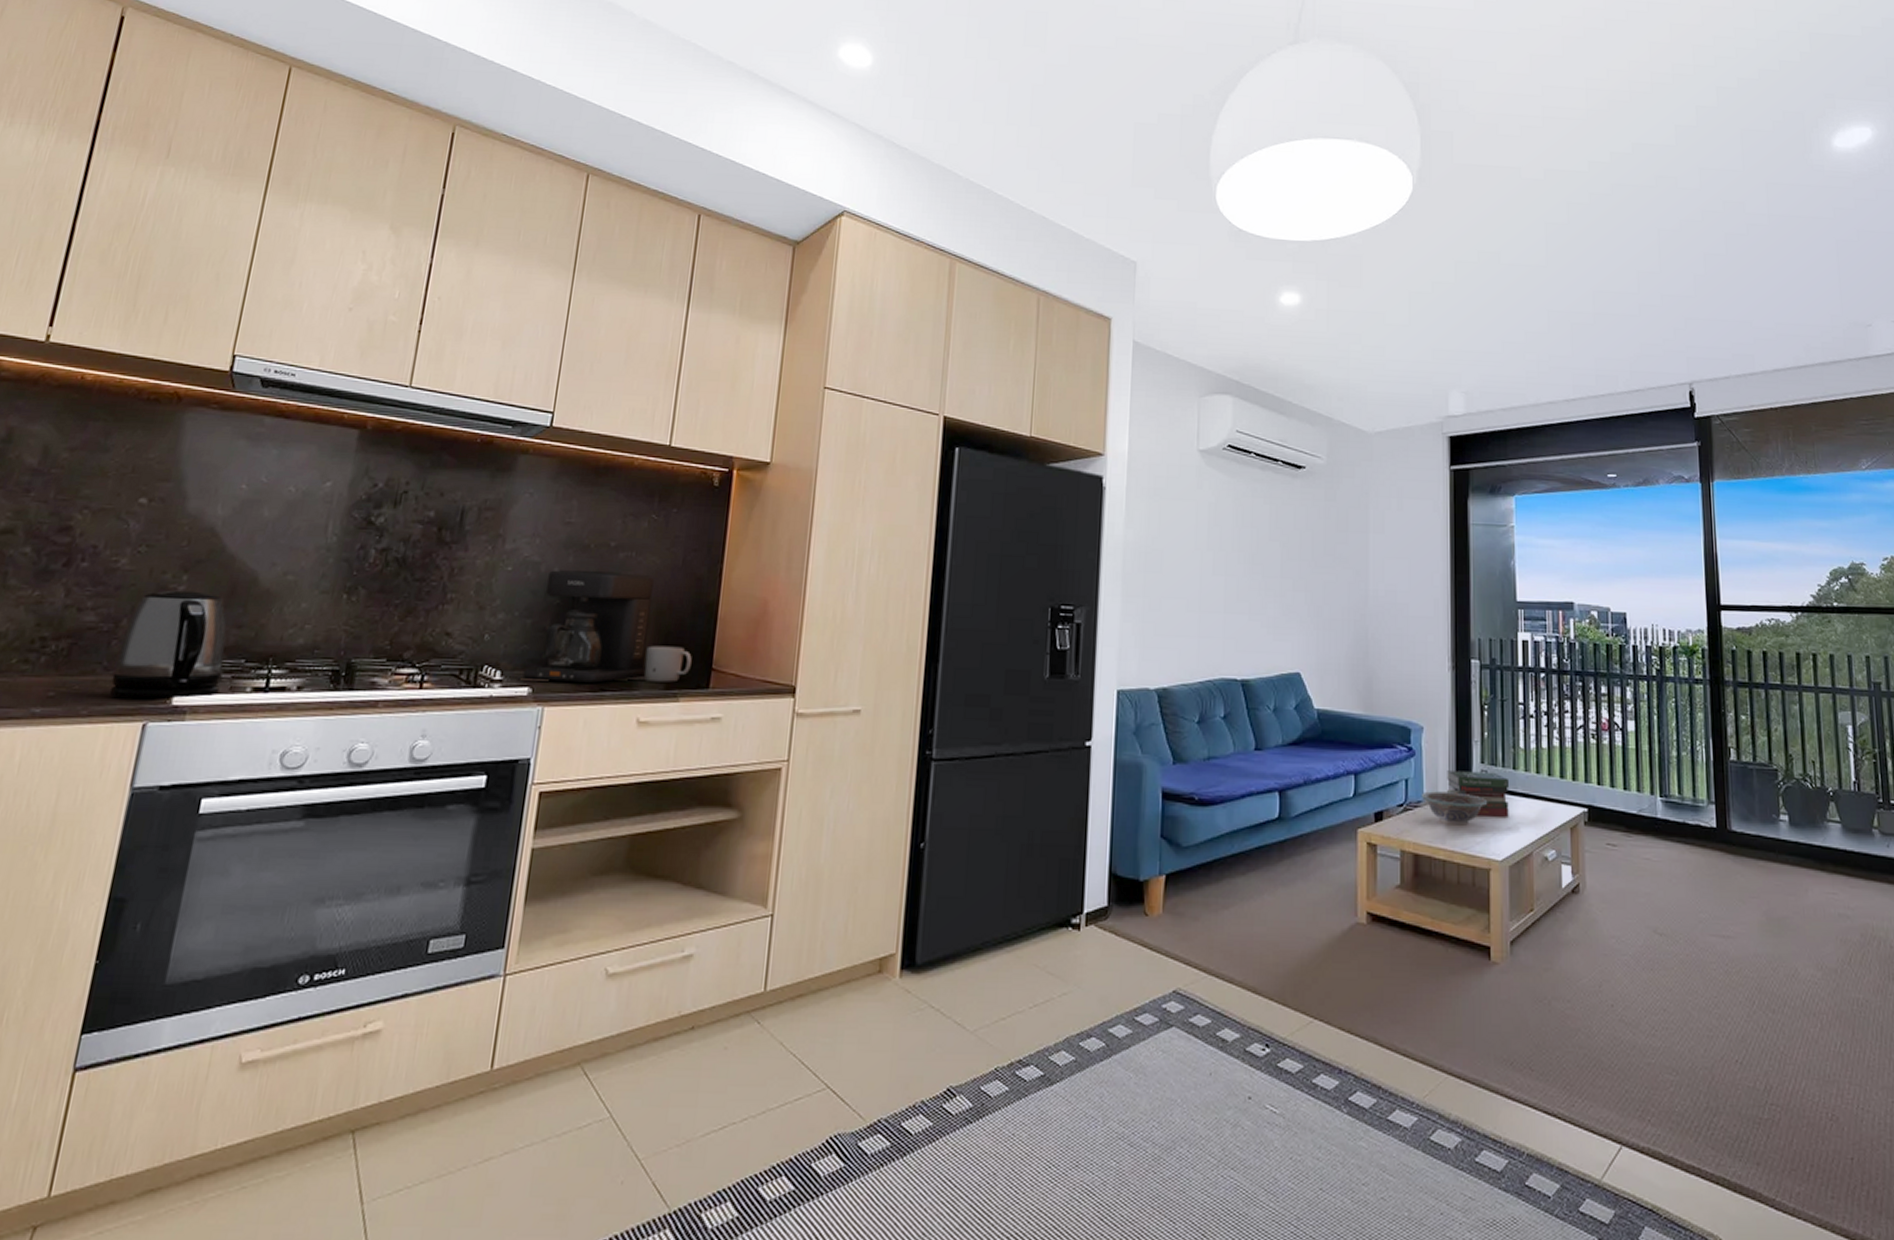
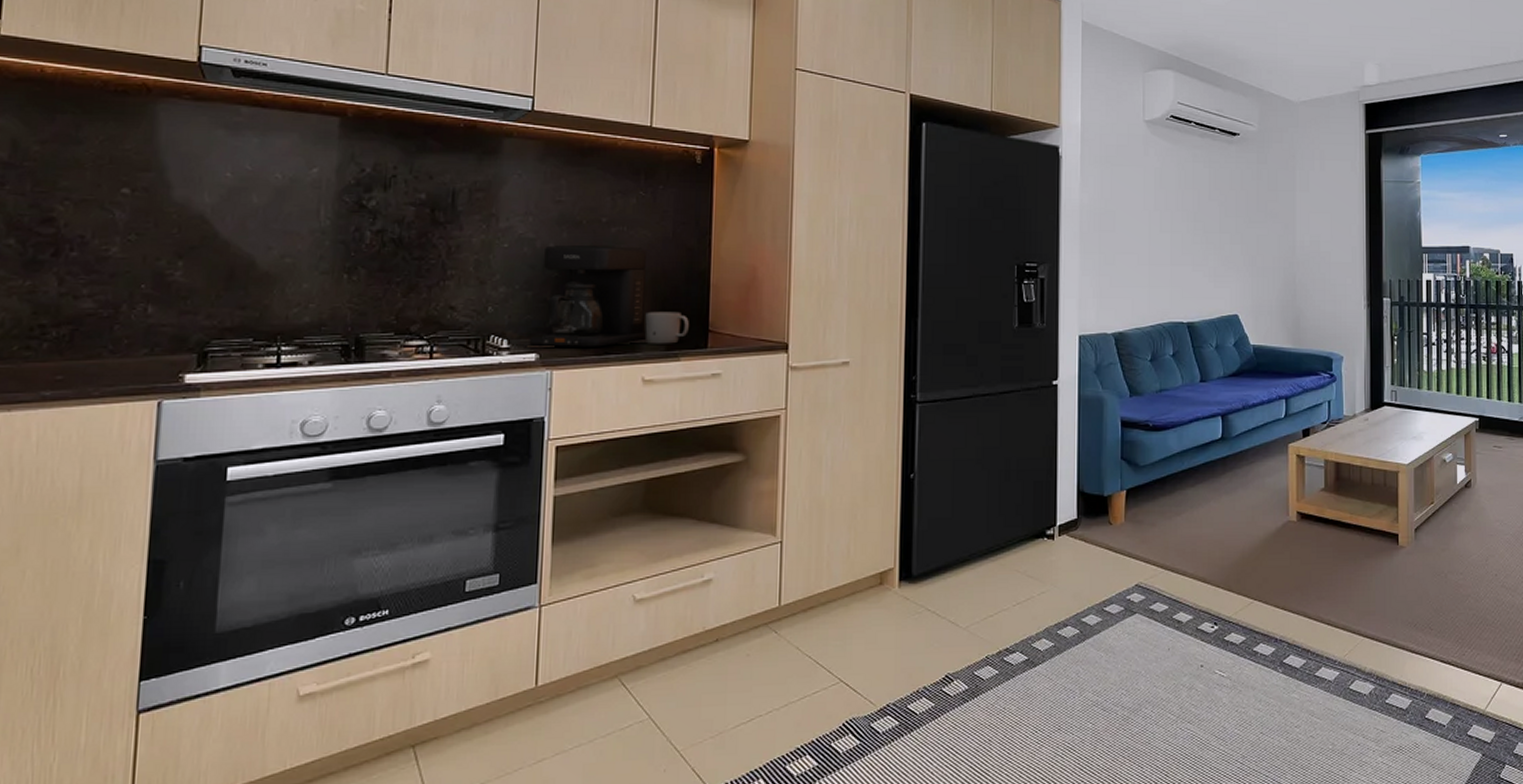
kettle: present [108,590,227,699] -> none [118,275,232,380]
decorative bowl: present [1420,791,1488,826] -> none [1341,410,1397,437]
books: present [1447,770,1510,819] -> none [1363,392,1415,430]

